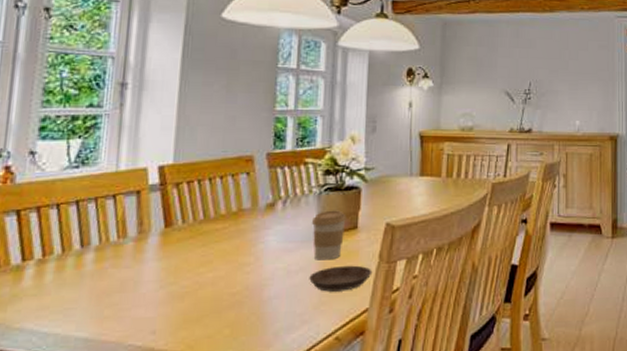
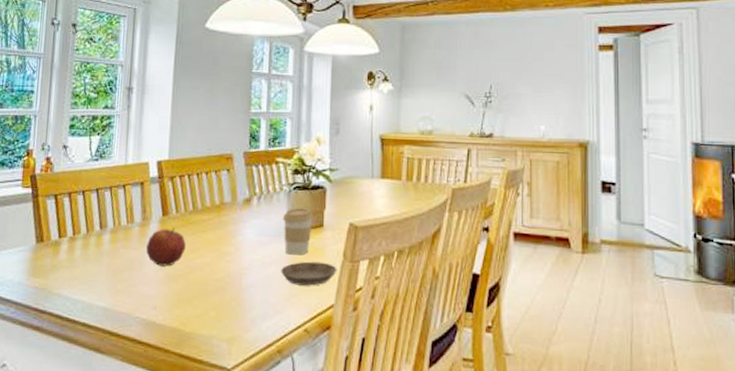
apple: none [143,240,195,284] -> present [146,228,186,266]

